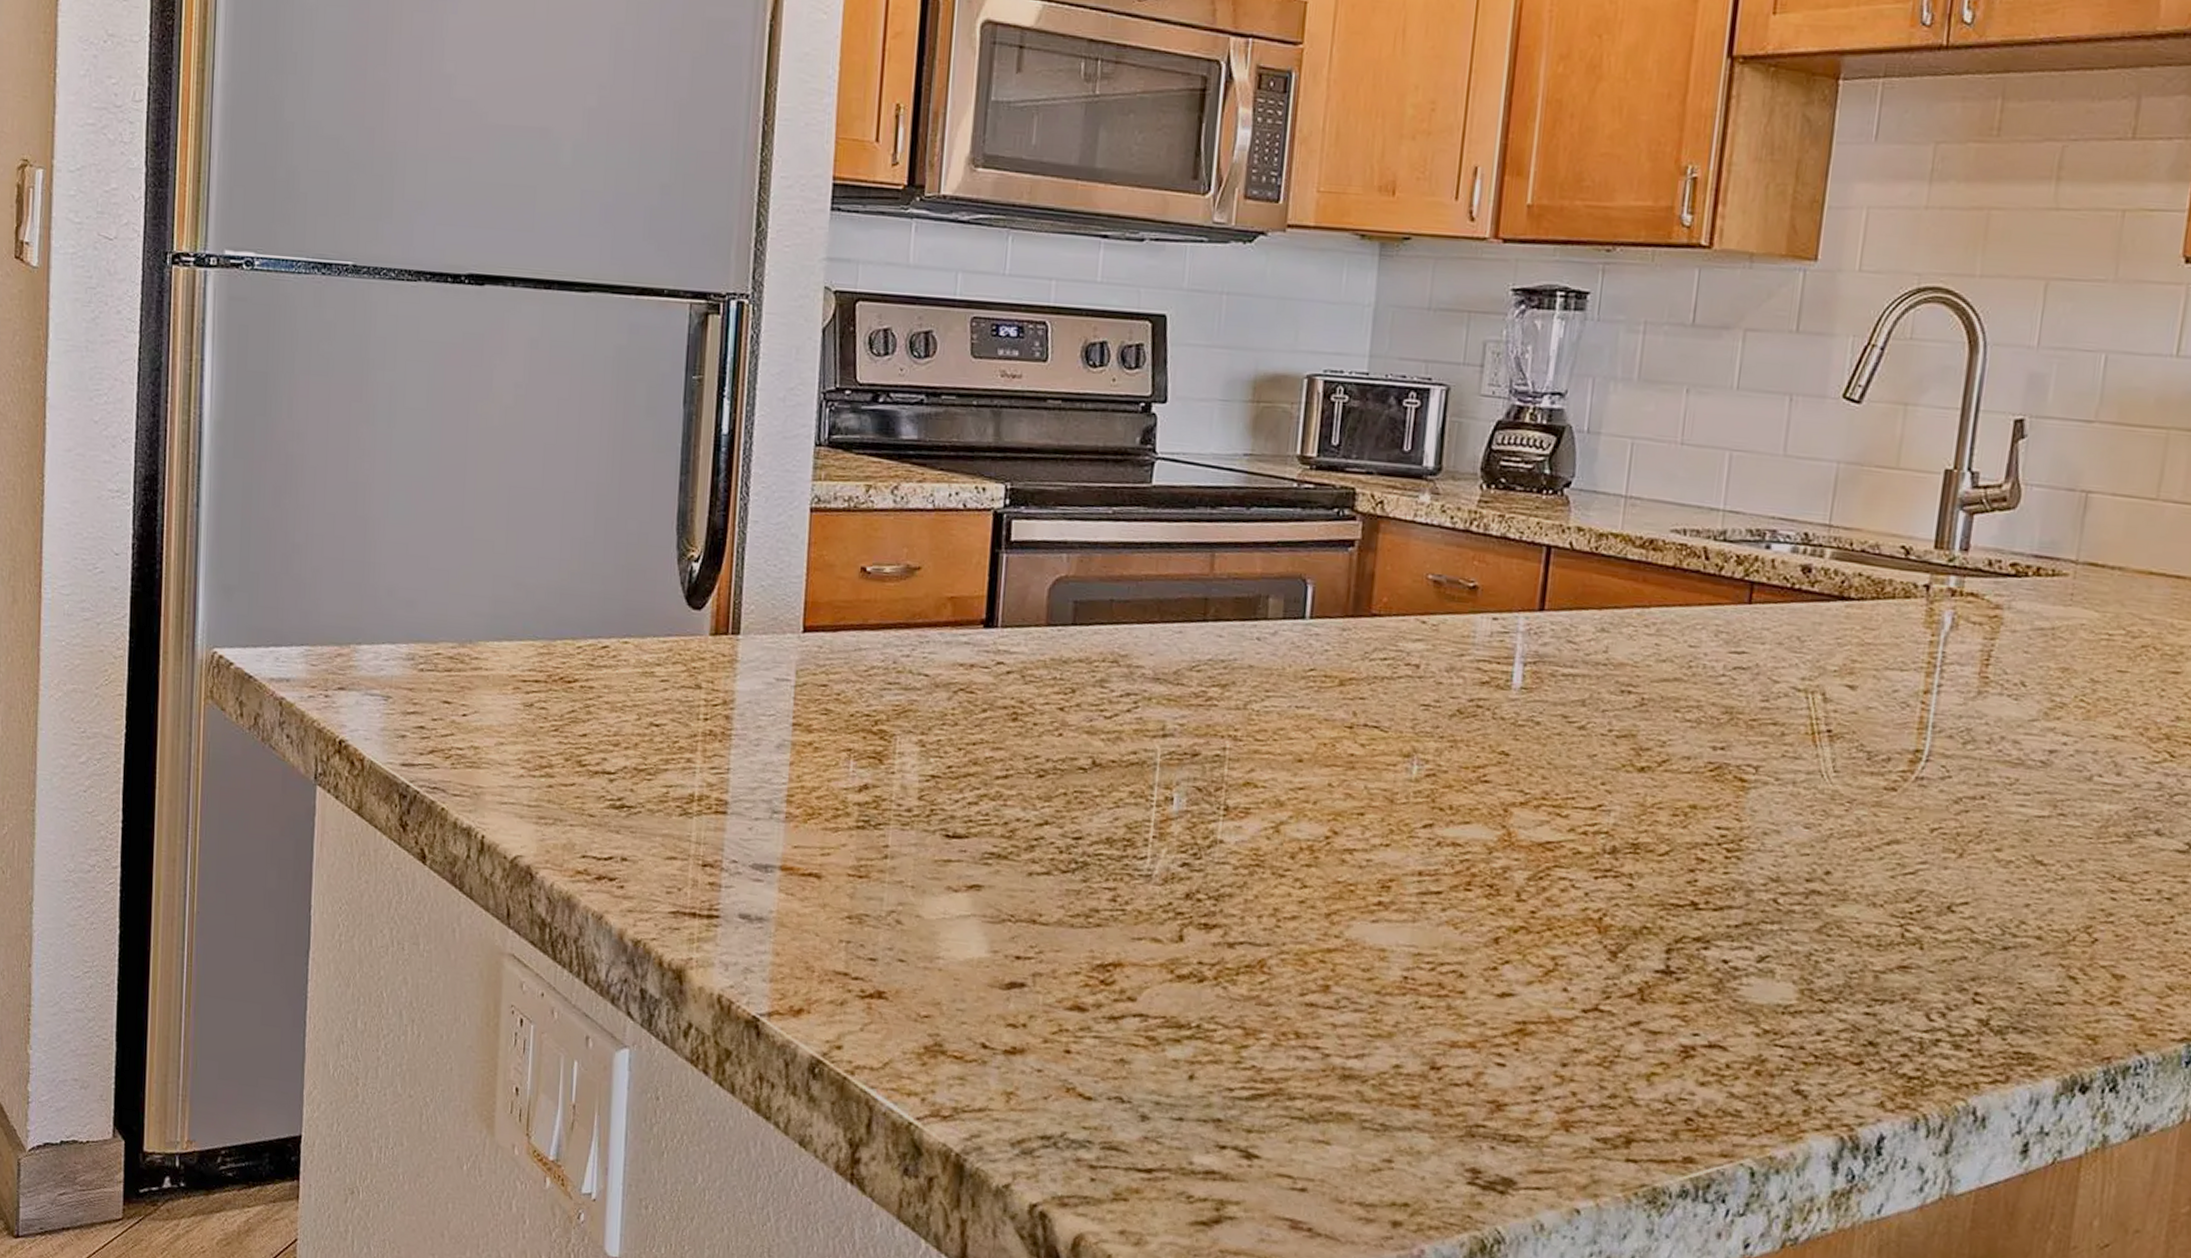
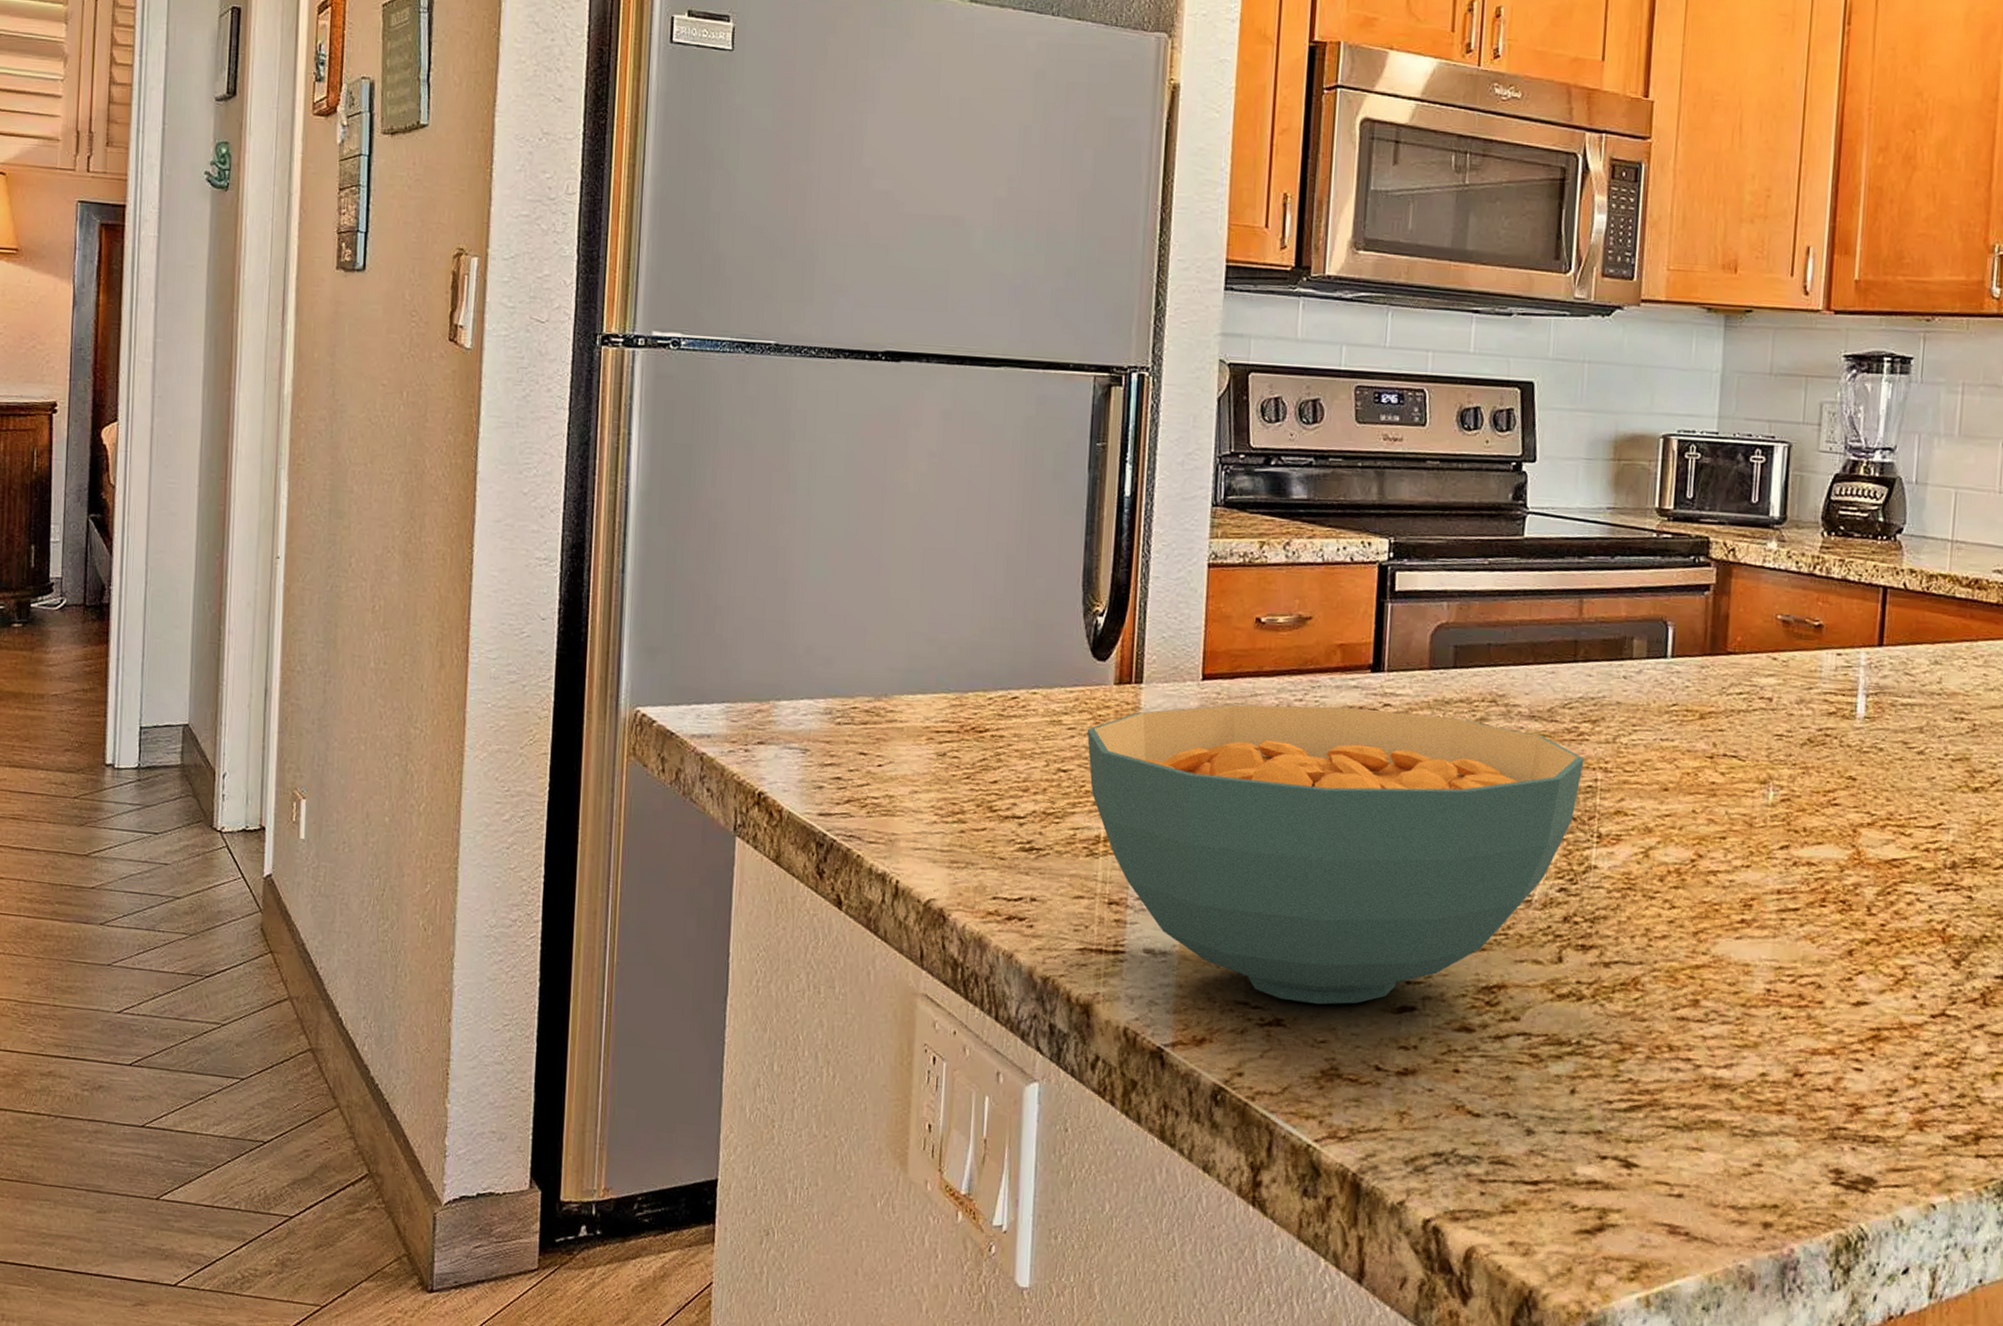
cereal bowl: none [680,659,1212,978] -> present [1087,704,1584,1005]

